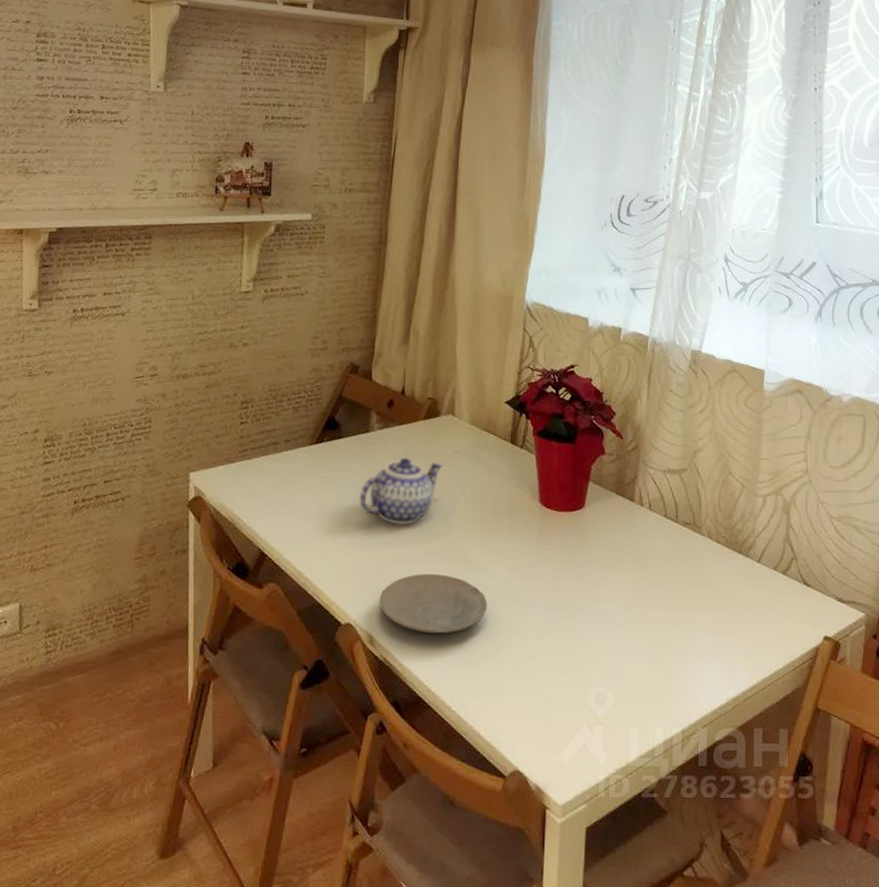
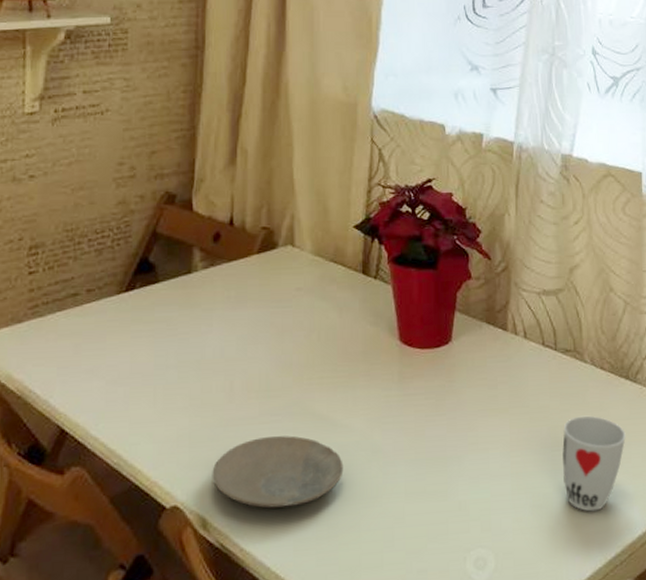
teapot: present [359,457,444,525] -> none [182,300,284,381]
cup: none [677,582,736,666] -> present [562,415,626,512]

